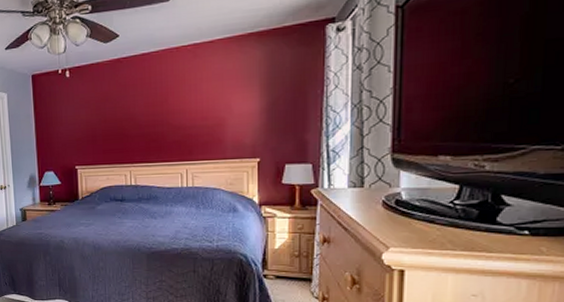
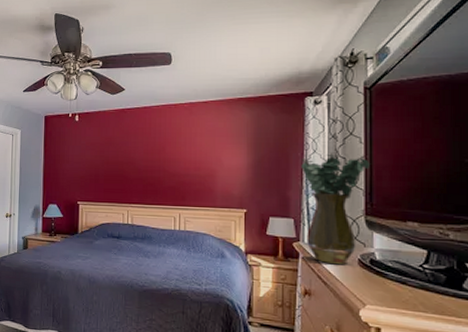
vase: none [321,84,399,208] -> present [301,152,370,264]

